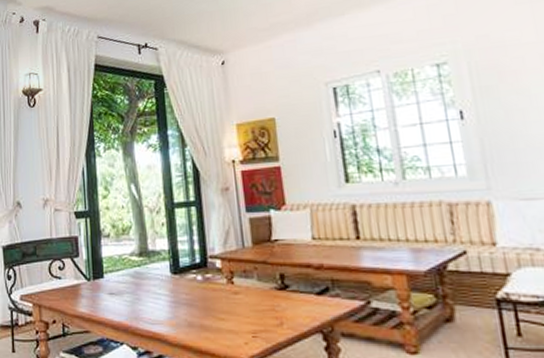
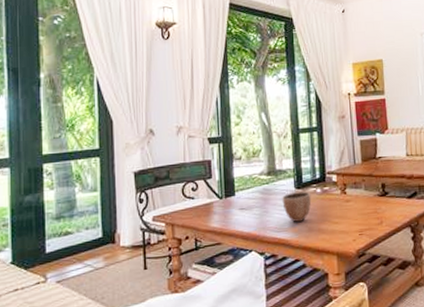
decorative bowl: none [156,278,191,314] -> present [282,191,312,222]

